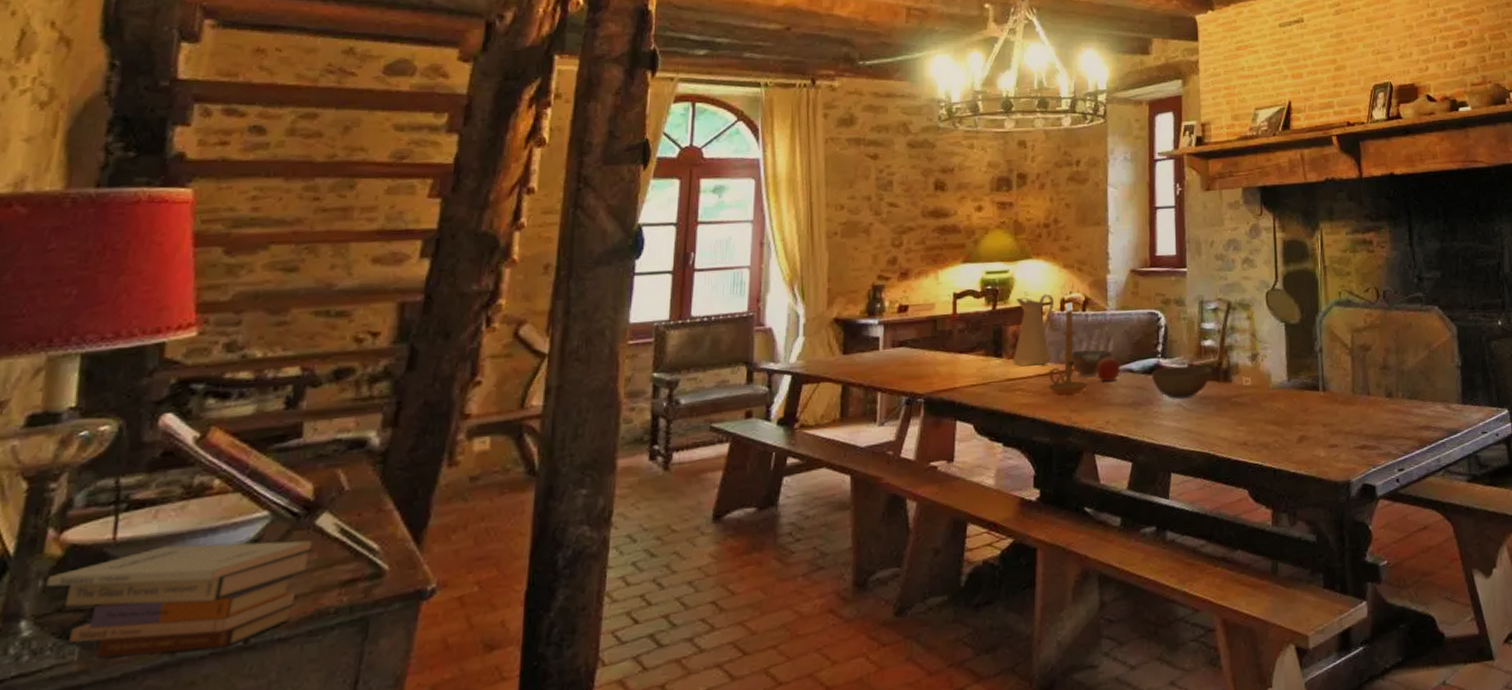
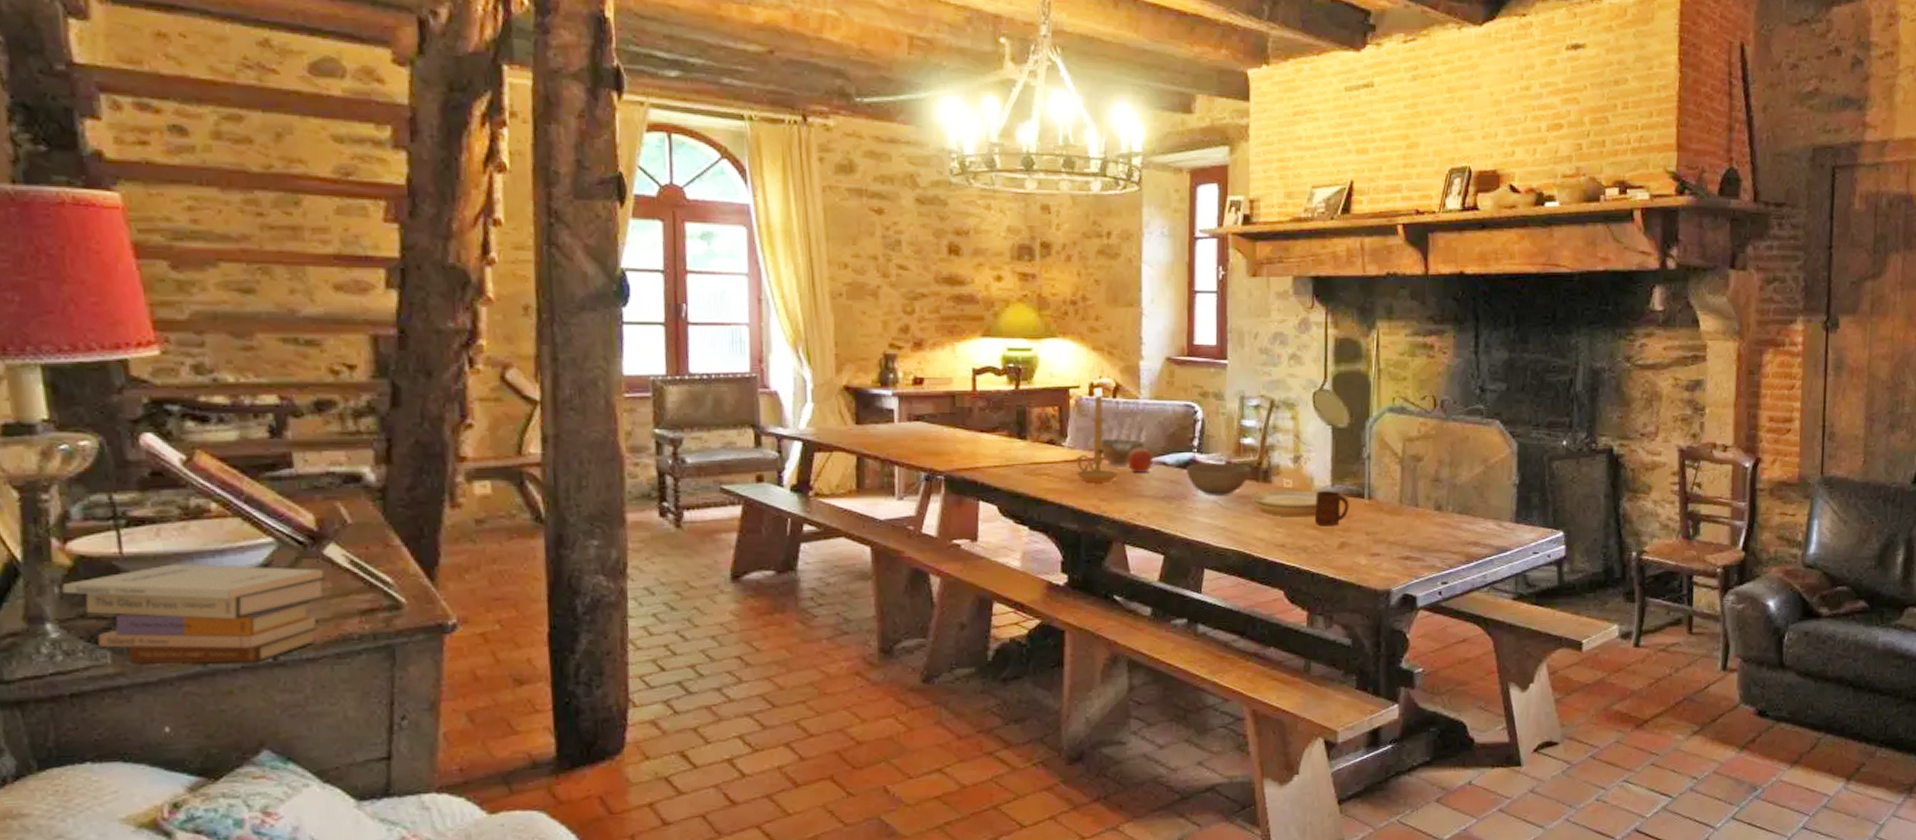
pitcher: present [1013,294,1054,367] -> none [1038,376,1082,452]
plate: none [1214,386,1276,415] -> present [1252,490,1318,517]
cup: none [1273,385,1306,421] -> present [1315,491,1350,526]

